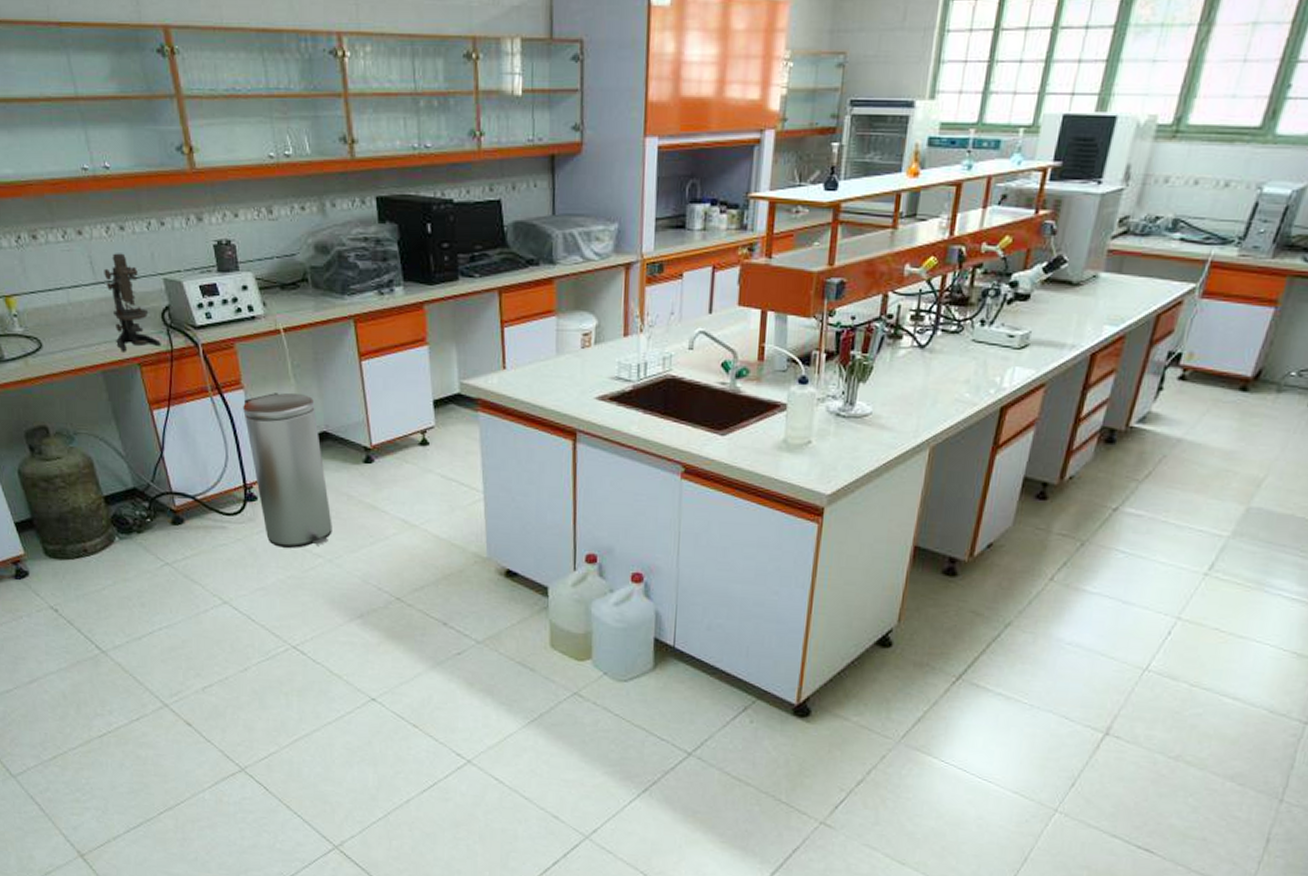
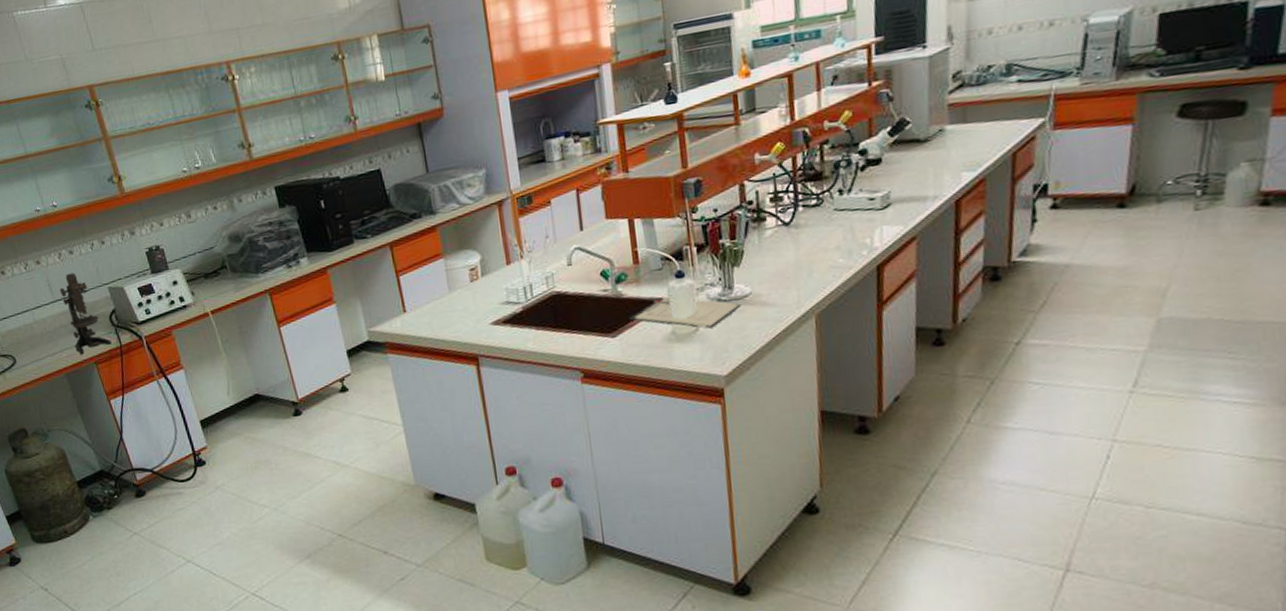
pedal bin: present [243,393,332,548] -> none [184,364,274,504]
clipboard: none [742,402,860,443] -> present [628,297,742,329]

